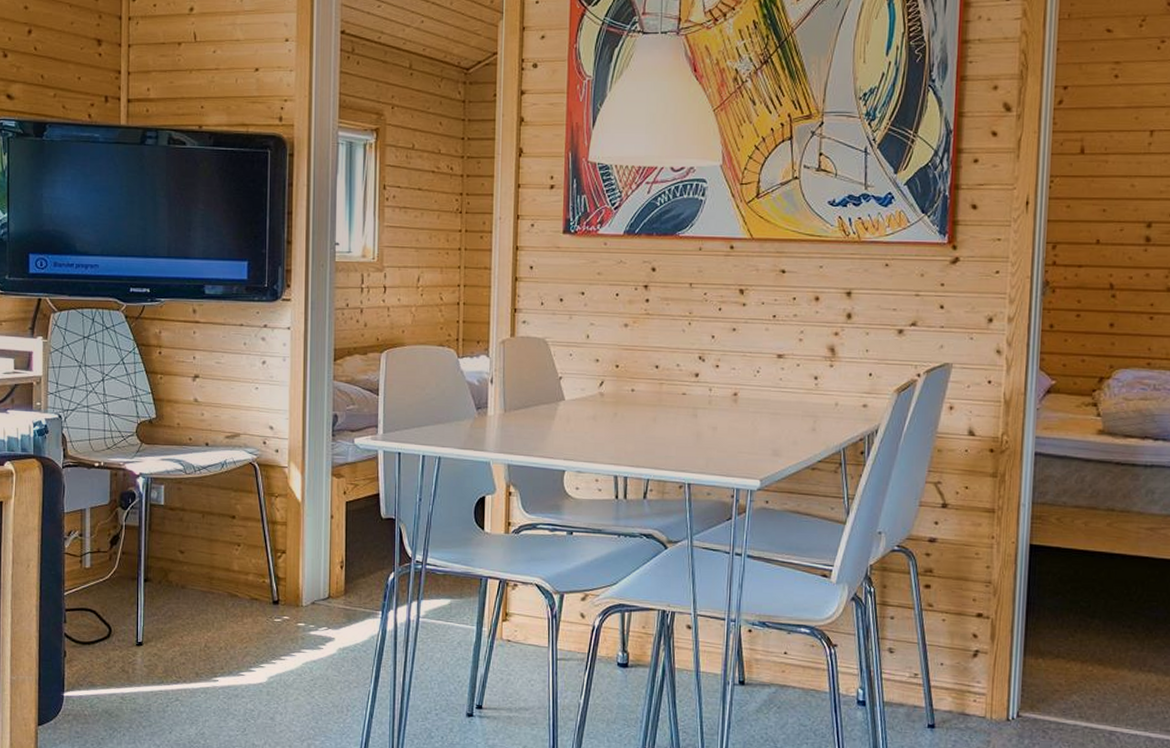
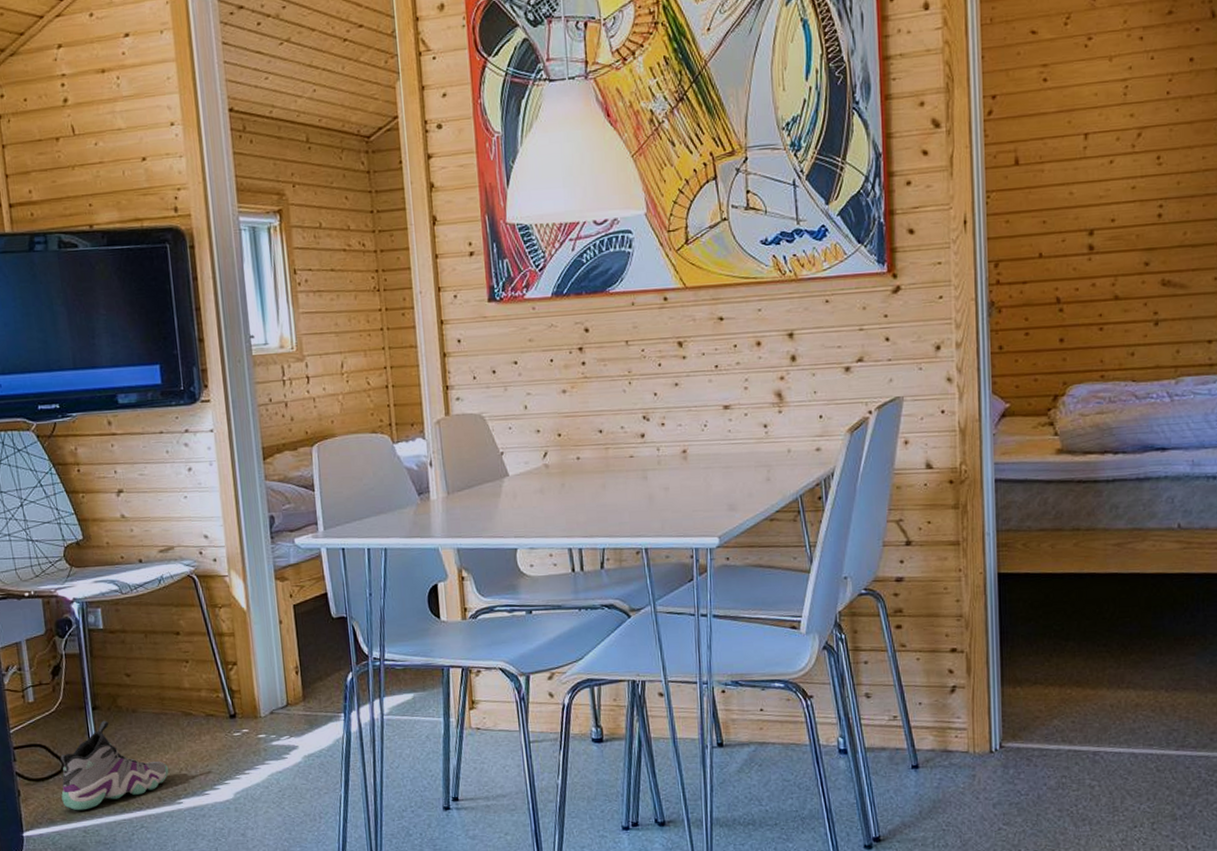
sneaker: none [104,592,208,678] -> present [60,720,169,811]

